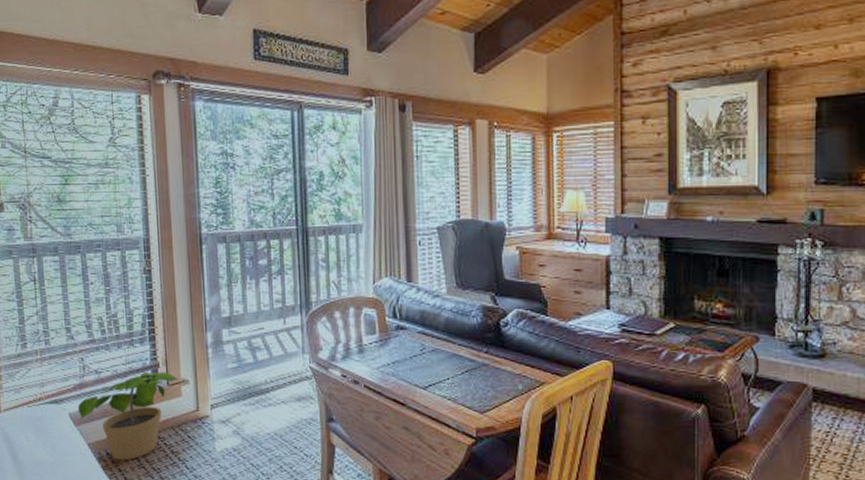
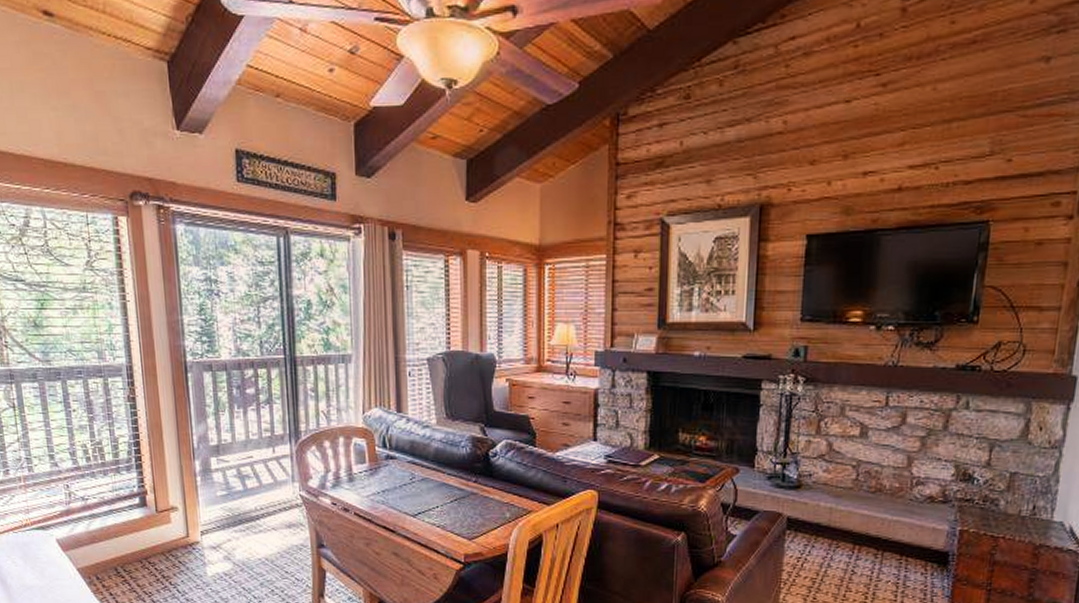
potted plant: present [77,371,179,461] -> none [65,499,167,585]

